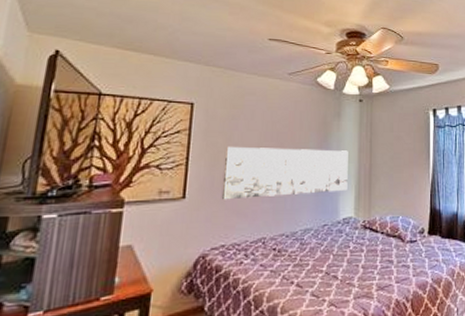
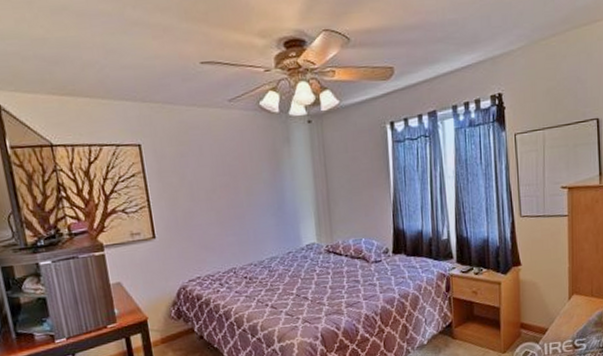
wall art: present [221,146,348,200] -> none [182,177,307,237]

